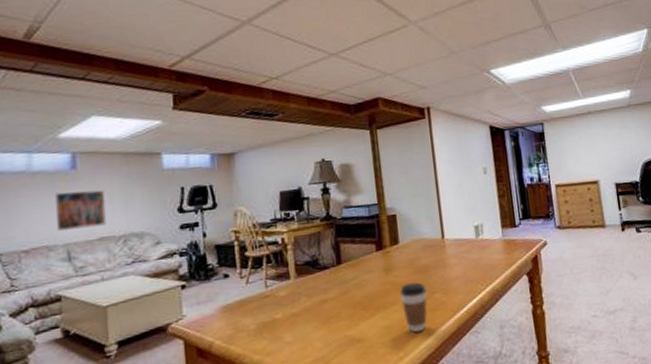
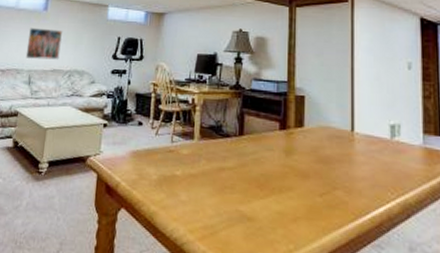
coffee cup: present [399,282,427,332] -> none [297,171,327,227]

